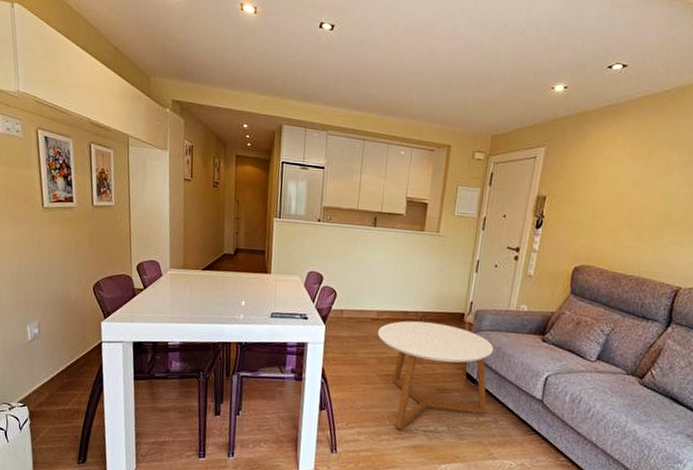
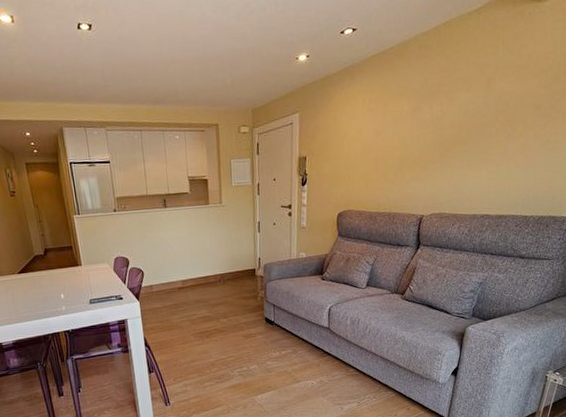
coffee table: present [377,320,494,431] -> none [185,281,287,376]

